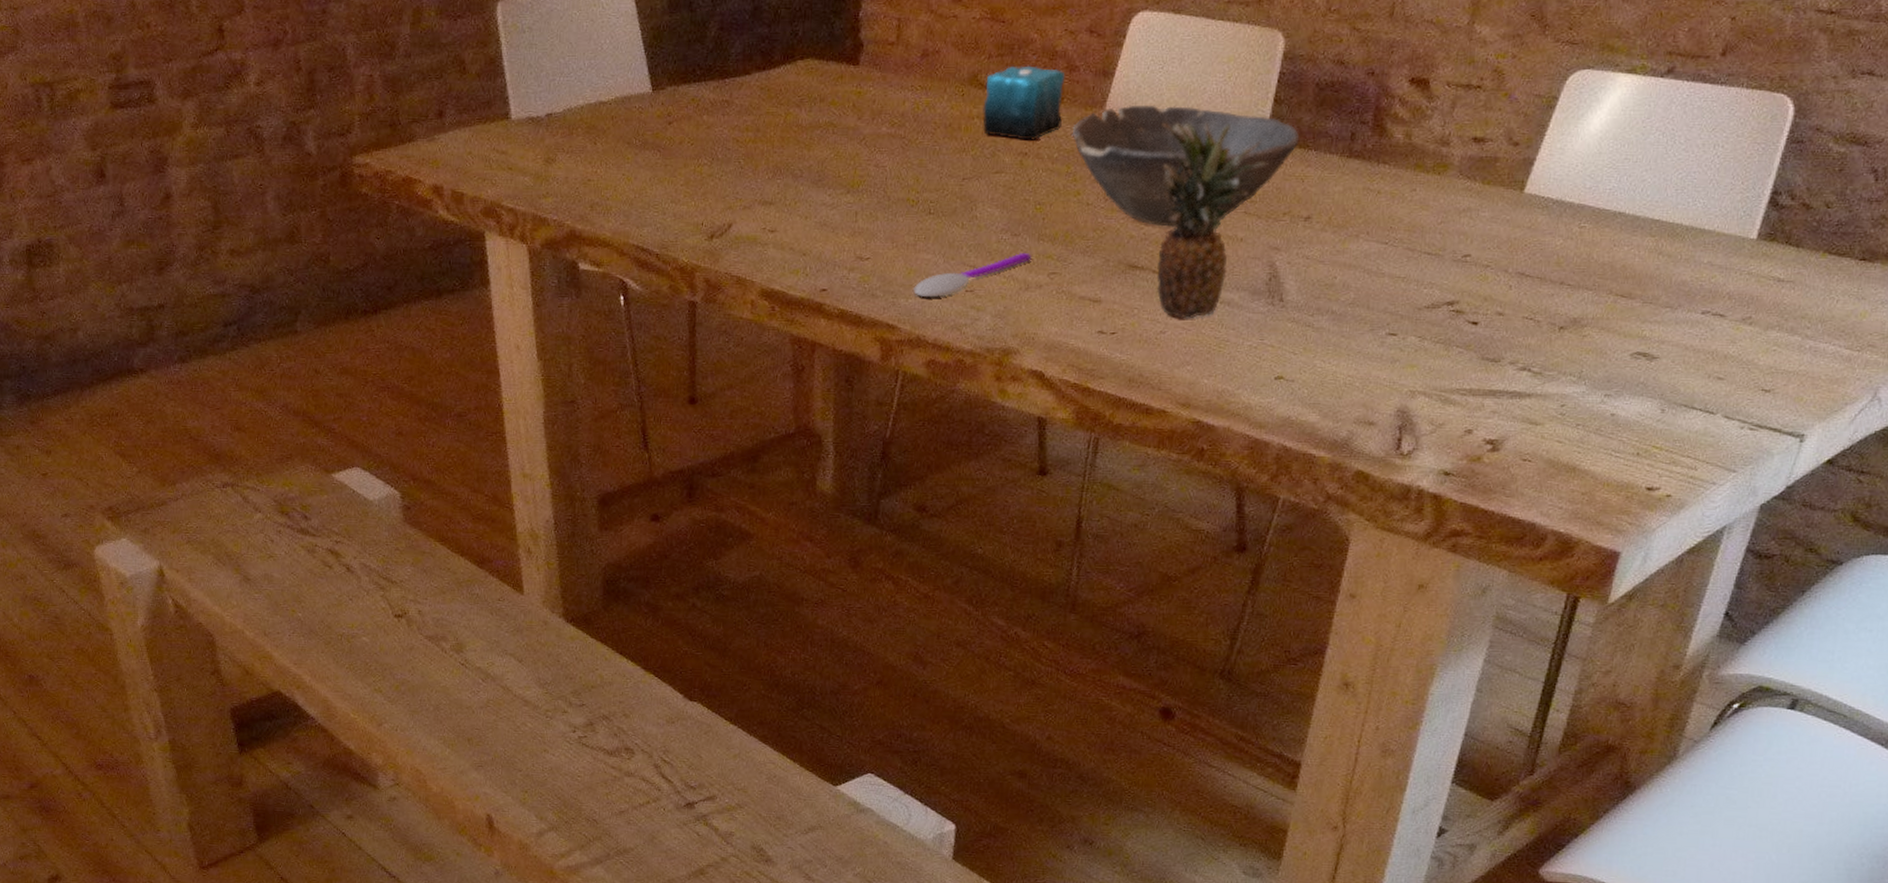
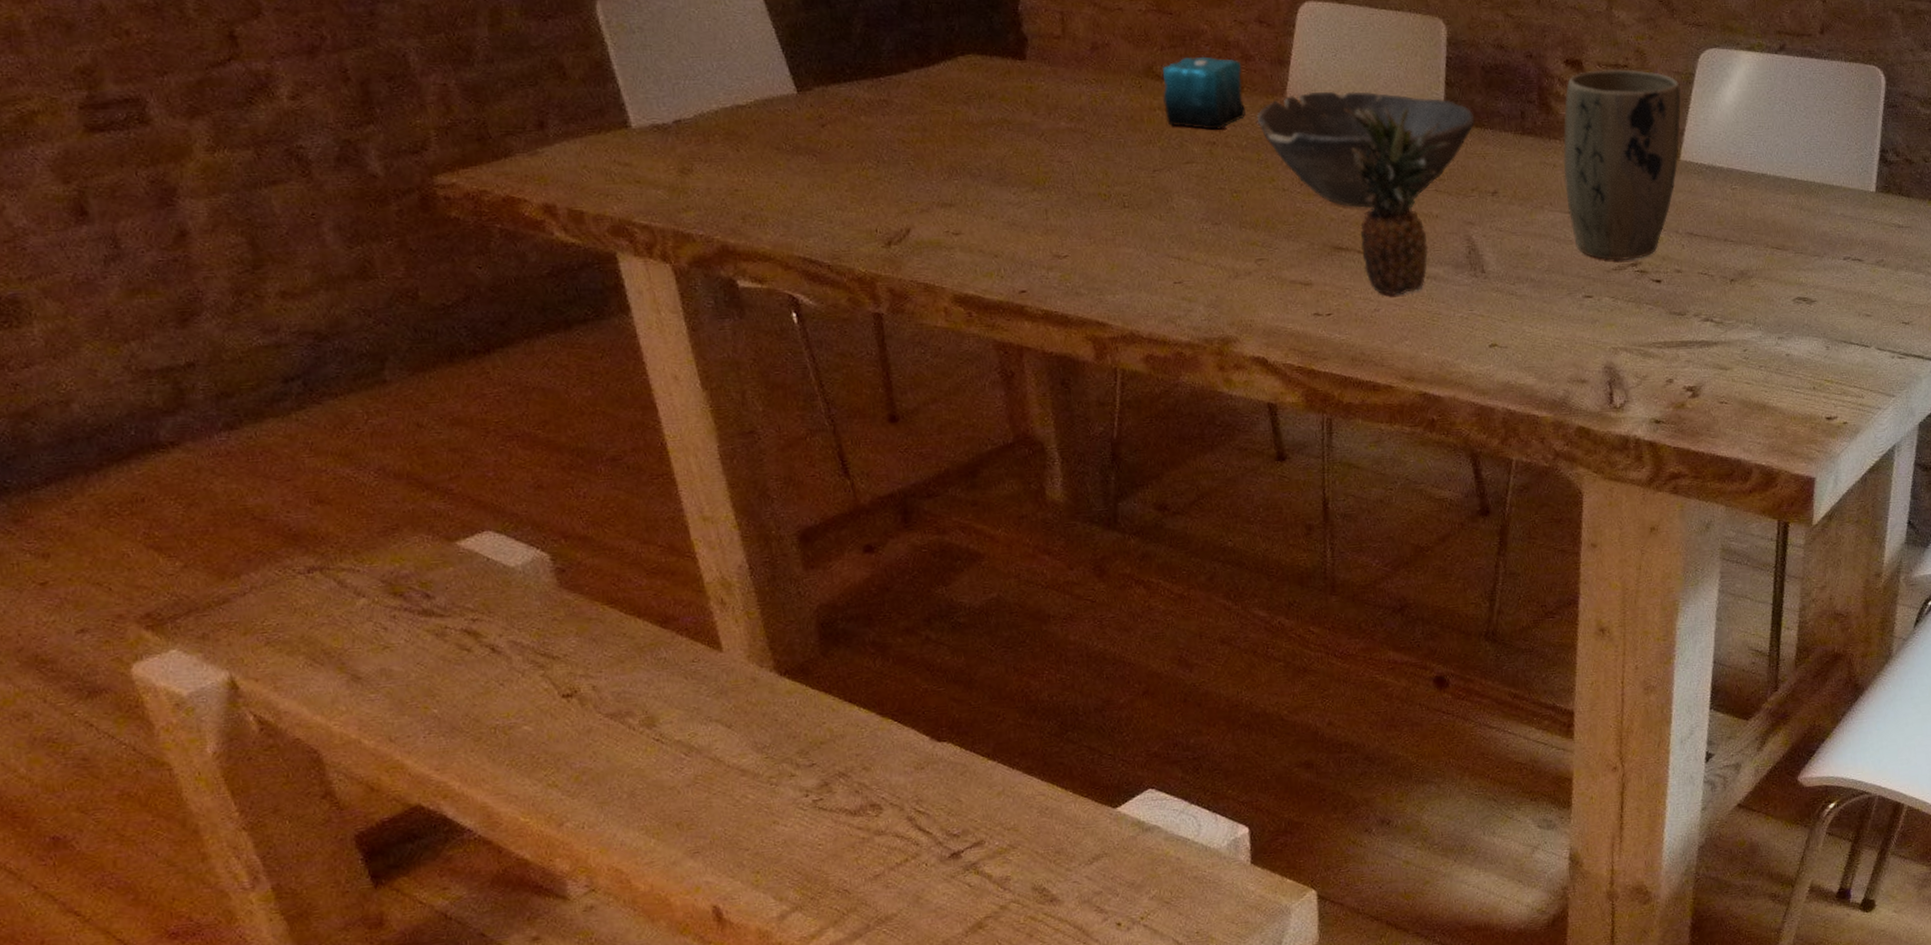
spoon: present [913,253,1032,298] -> none [1119,241,1236,293]
plant pot: none [1385,90,1539,299] -> present [1563,69,1681,261]

